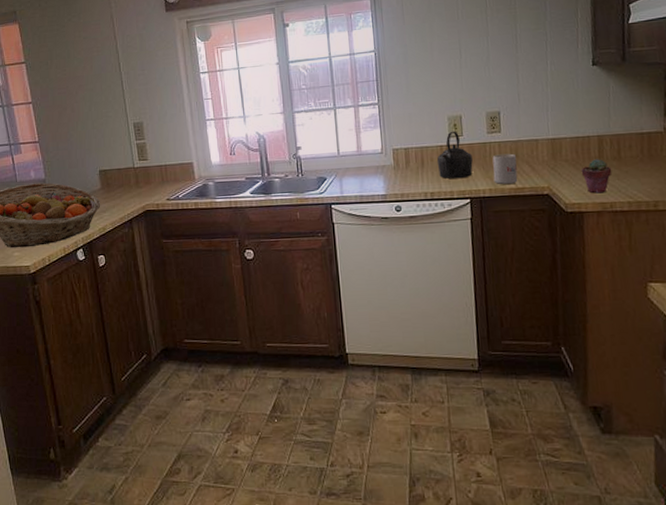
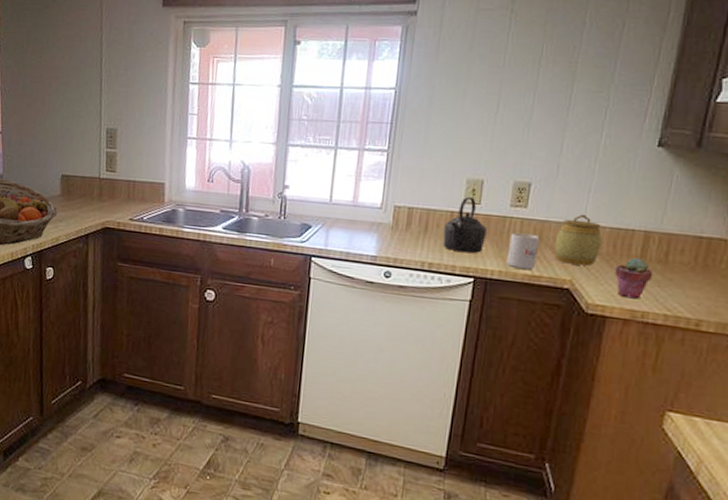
jar: none [529,130,567,173] -> present [554,214,602,266]

